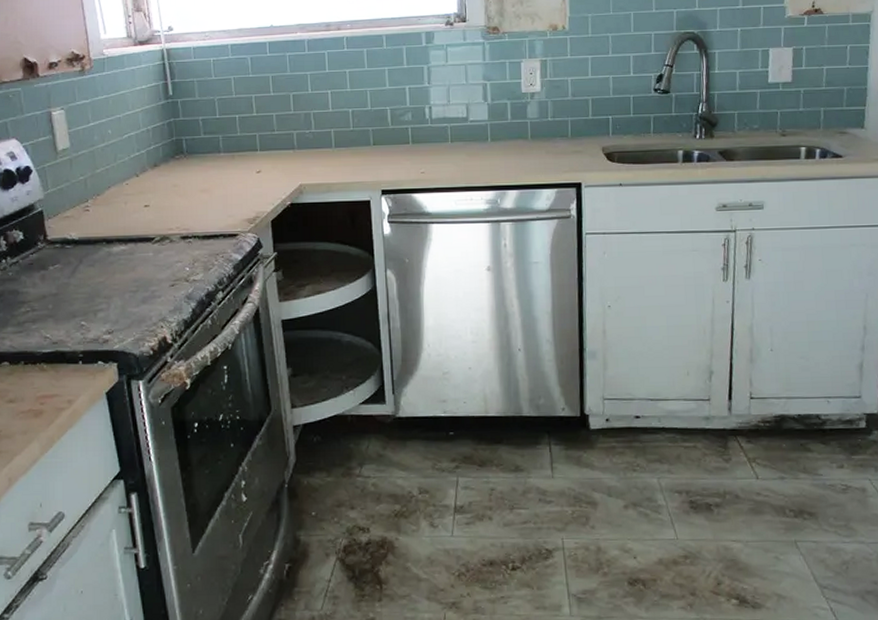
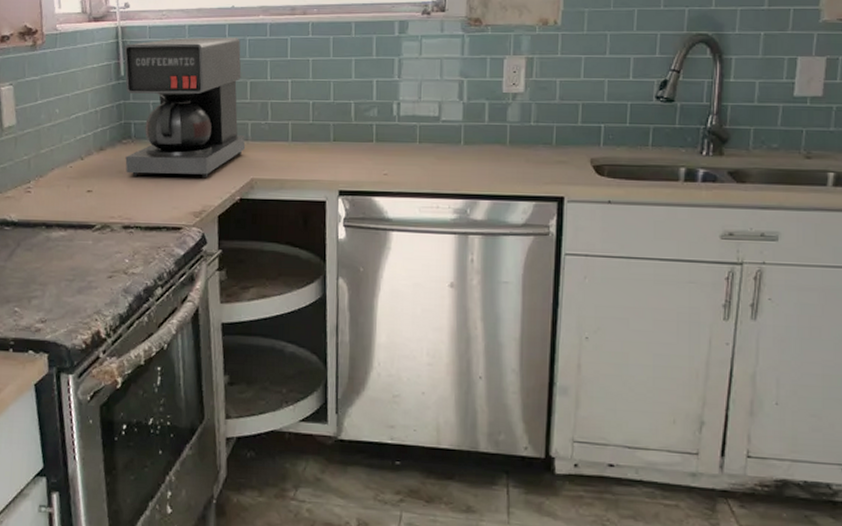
coffee maker: none [171,54,293,189] -> present [124,37,246,179]

